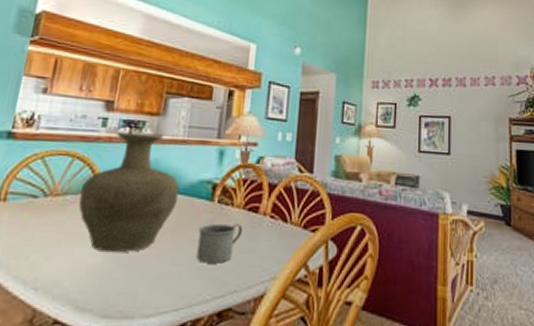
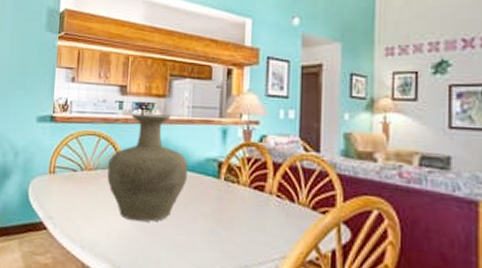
mug: present [196,223,242,263] -> none [208,200,249,238]

